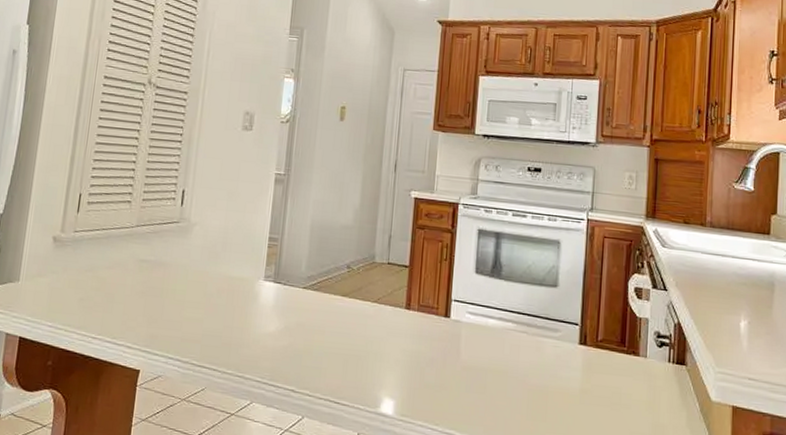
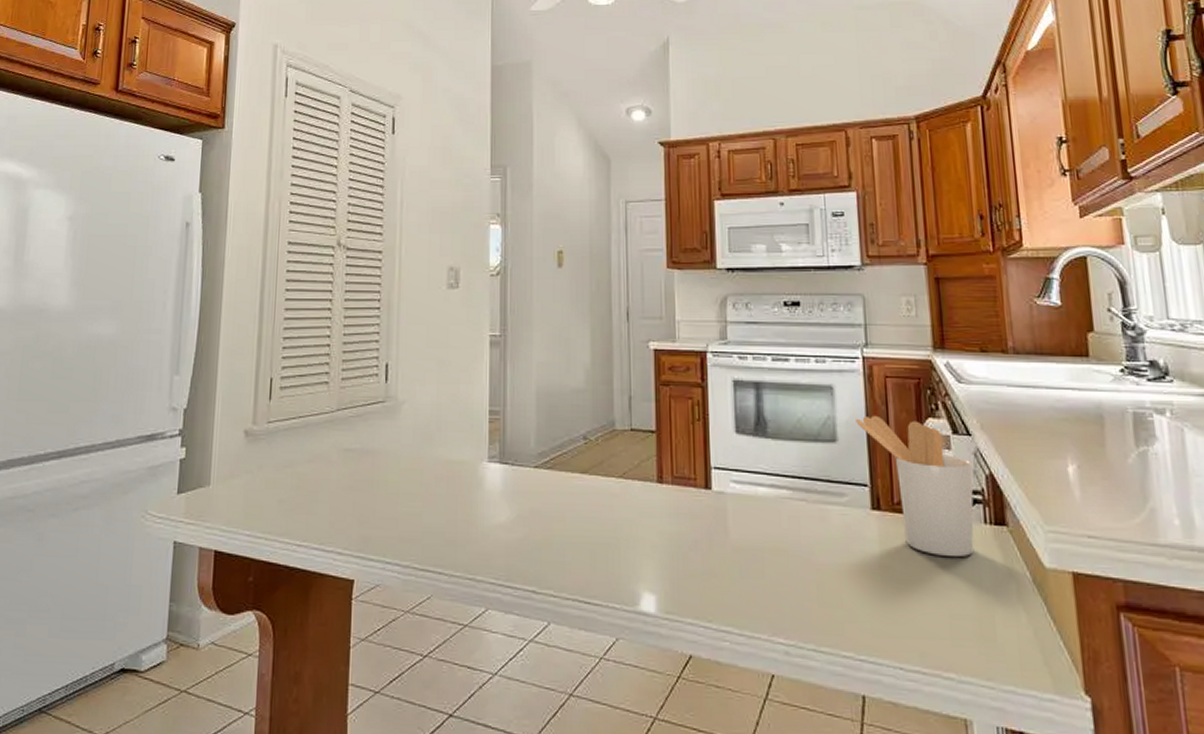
utensil holder: none [575,268,665,388] -> present [856,415,974,557]

